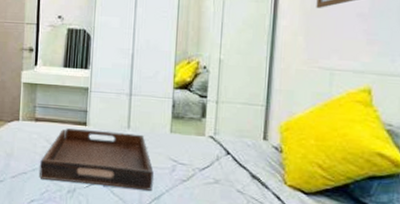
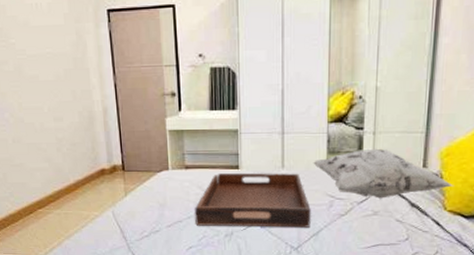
decorative pillow: none [158,117,294,168] -> present [313,149,454,199]

